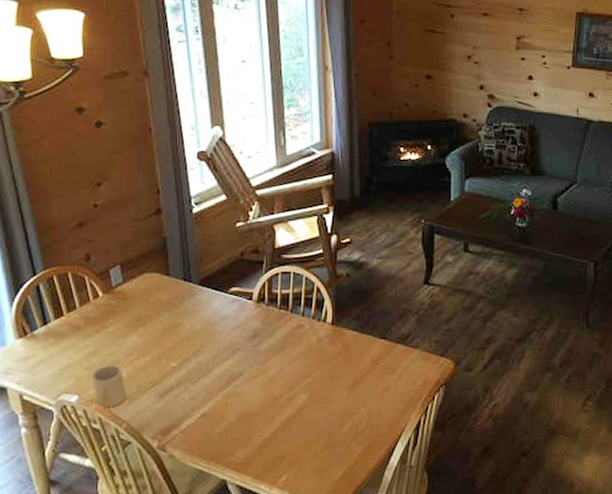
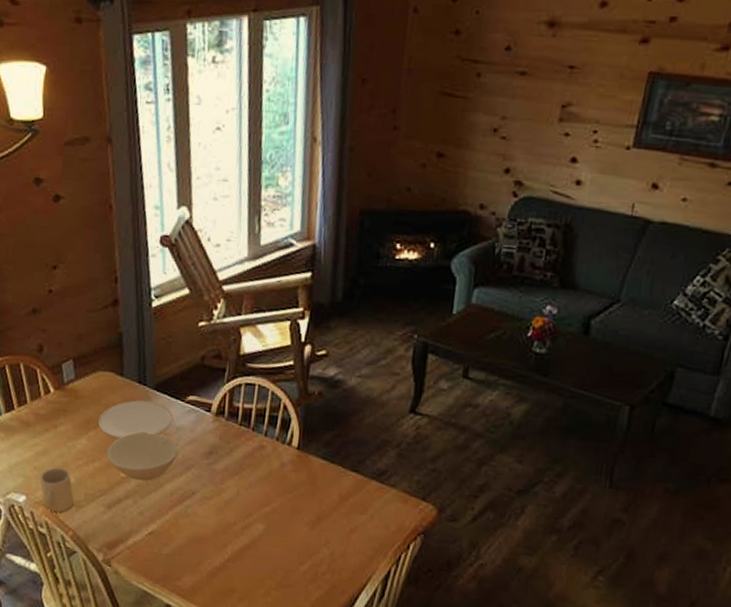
plate: none [146,295,219,332] -> present [97,400,174,439]
bowl: none [157,324,226,367] -> present [107,431,179,481]

